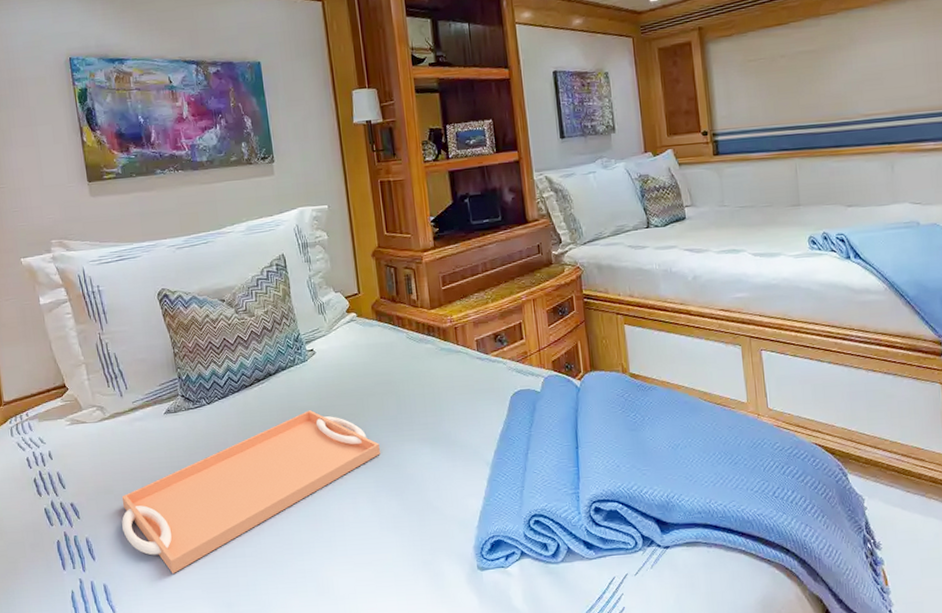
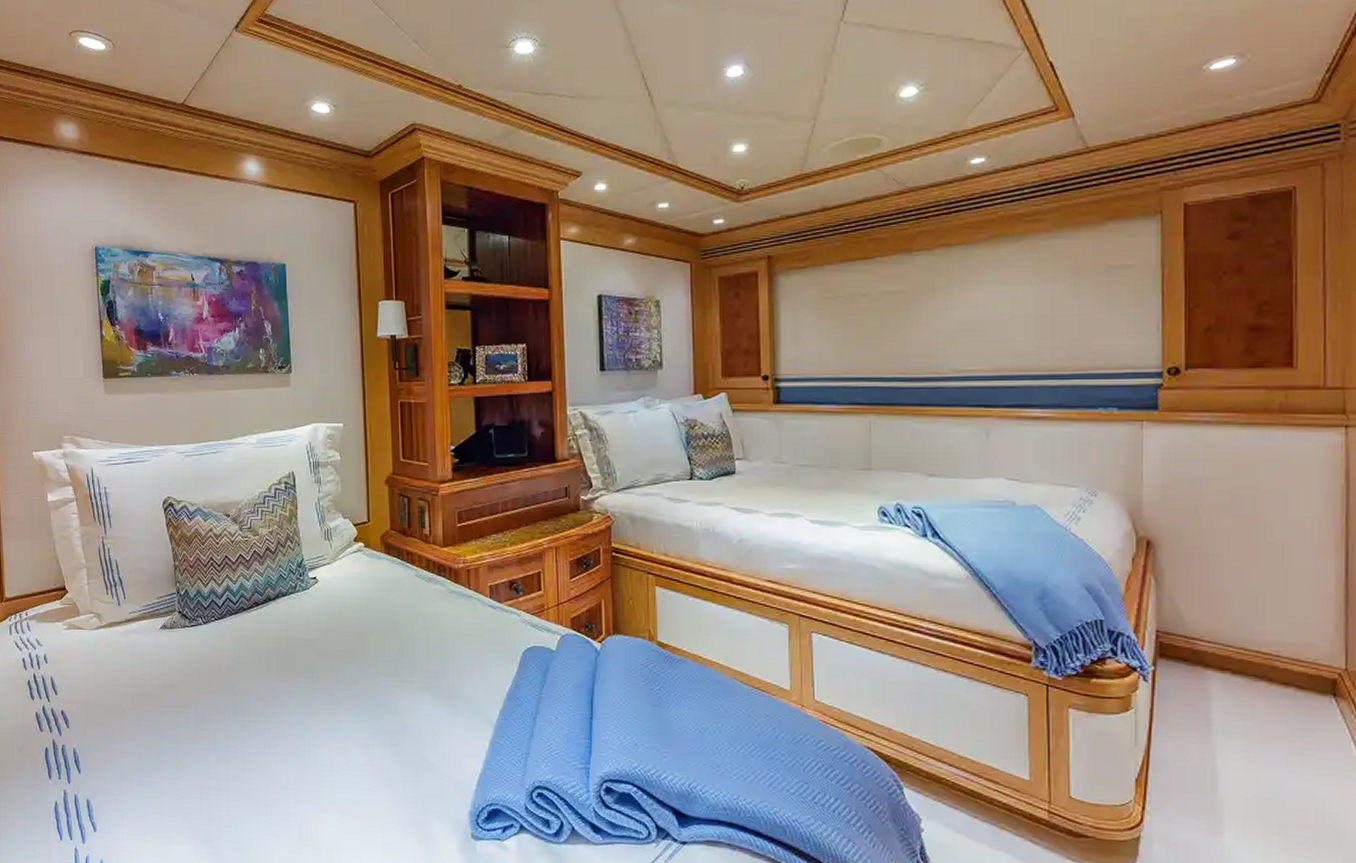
serving tray: present [121,410,380,574] -> none [110,642,377,798]

